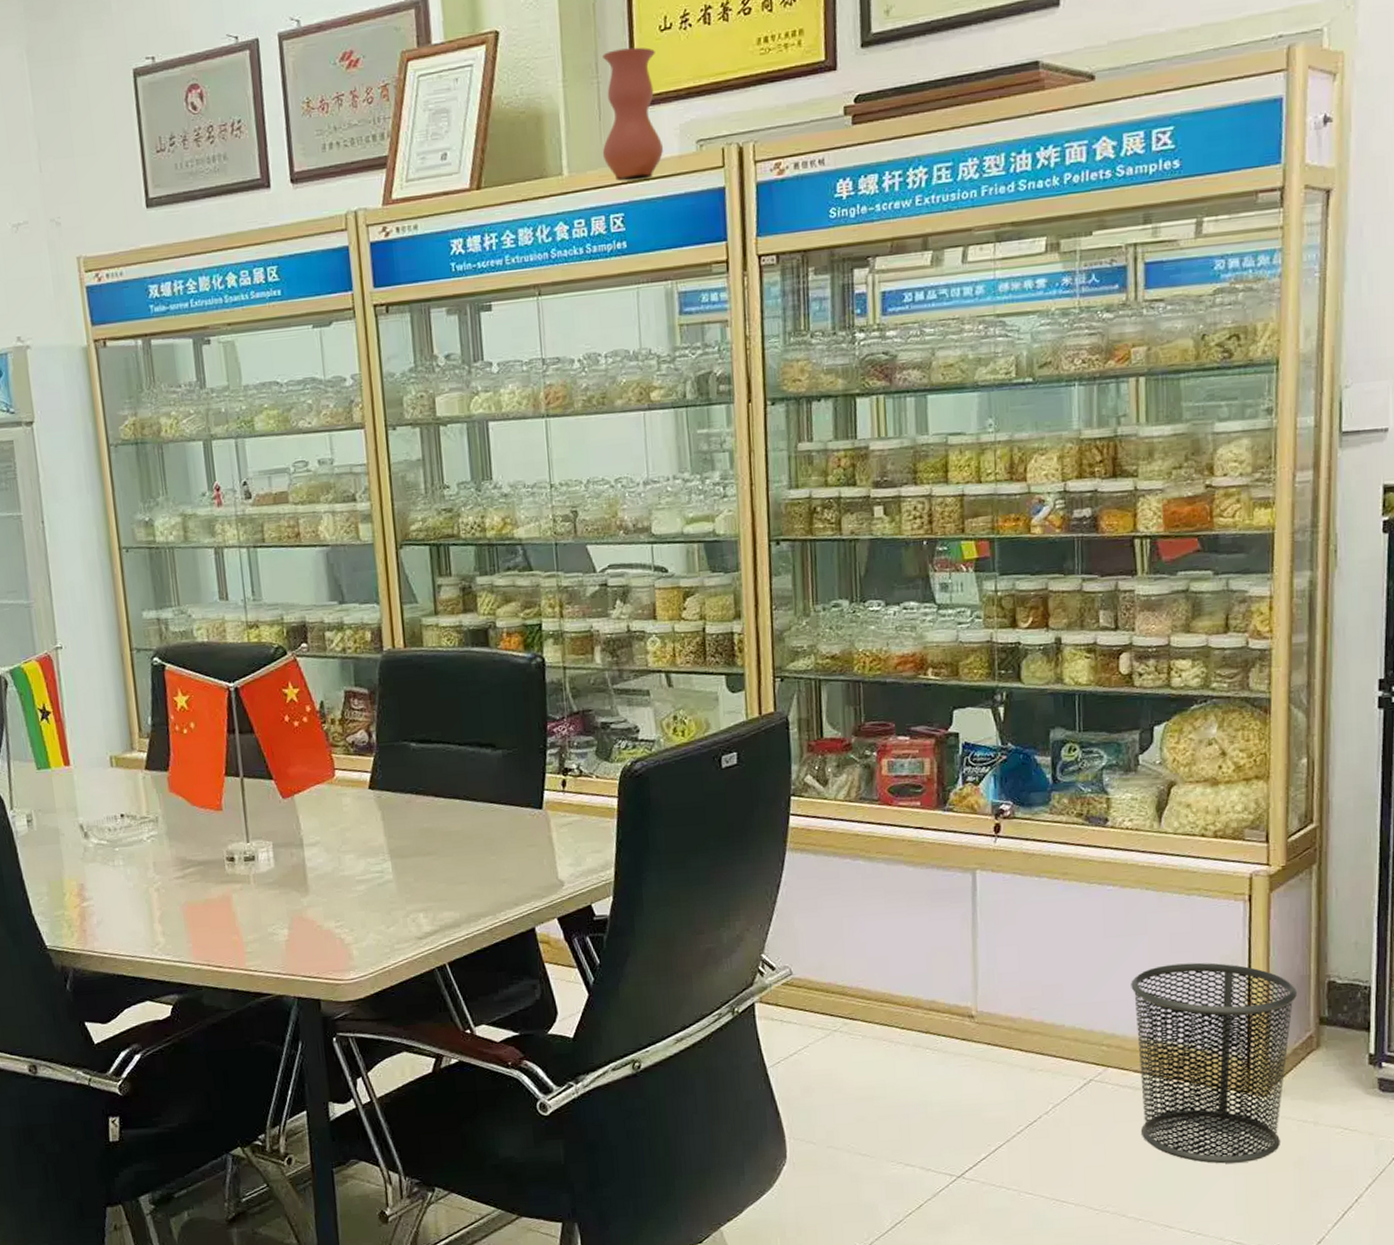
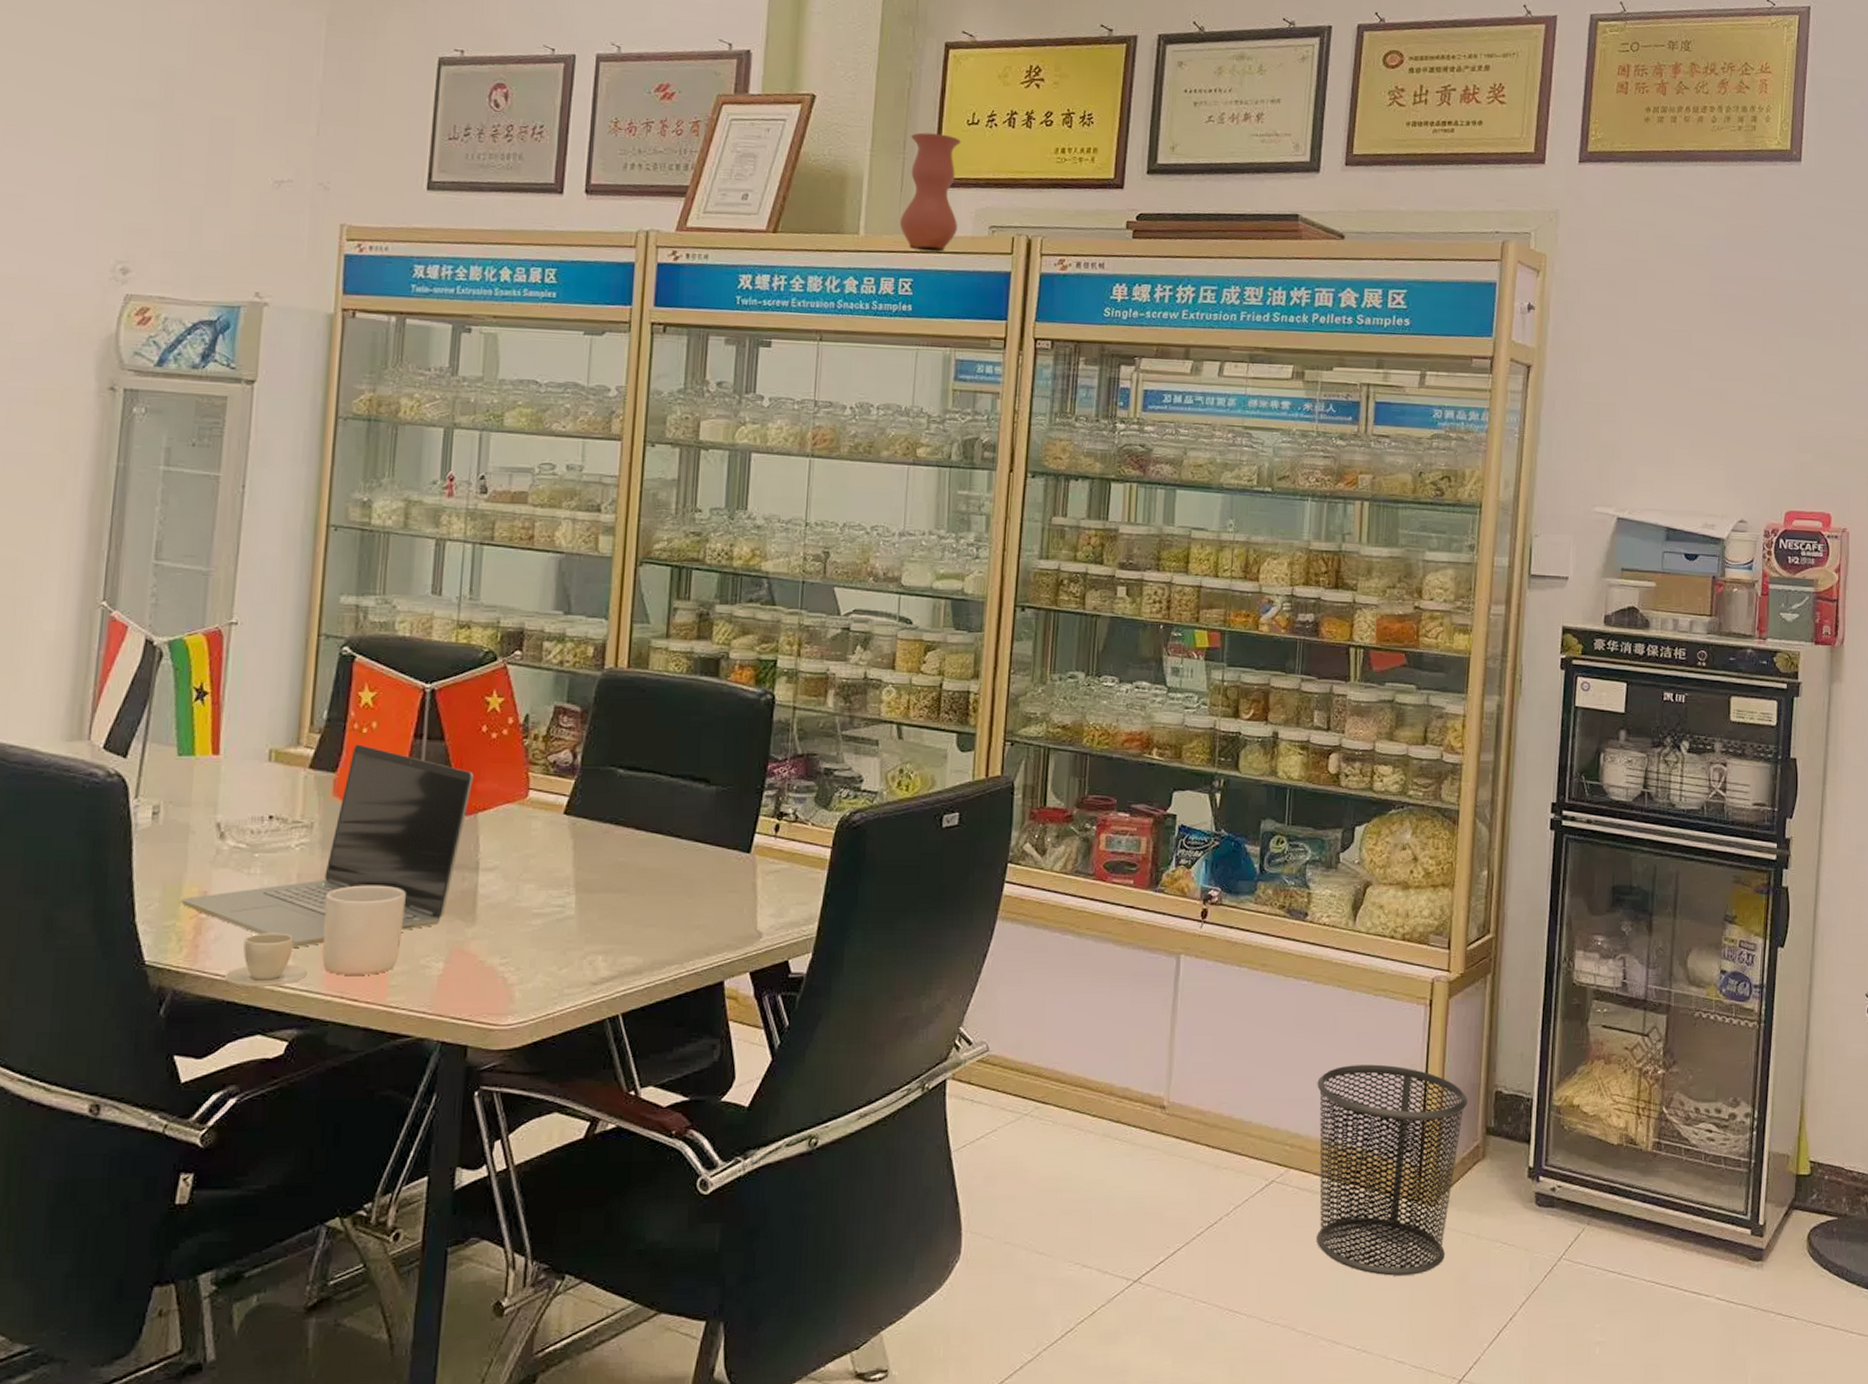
laptop: none [64,744,286,926] -> present [181,744,474,947]
teacup: none [111,913,177,962] -> present [224,932,307,987]
mug: none [179,866,250,946] -> present [322,885,406,975]

